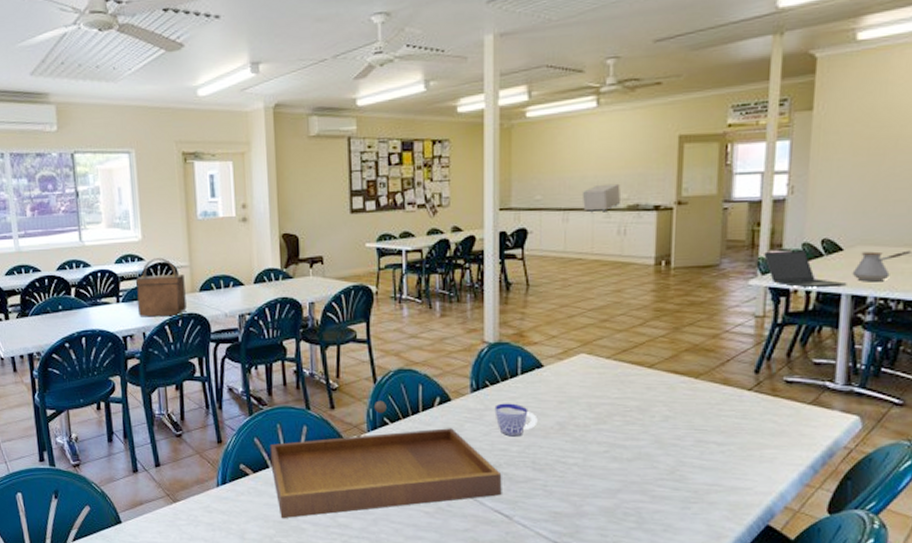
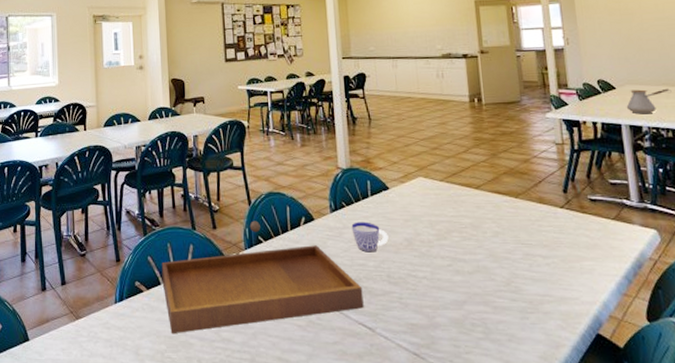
handbag: present [135,258,187,317] -> none [51,99,93,149]
microwave: present [583,183,620,213] -> none [406,37,436,60]
laptop: present [764,250,847,287] -> none [554,89,624,119]

